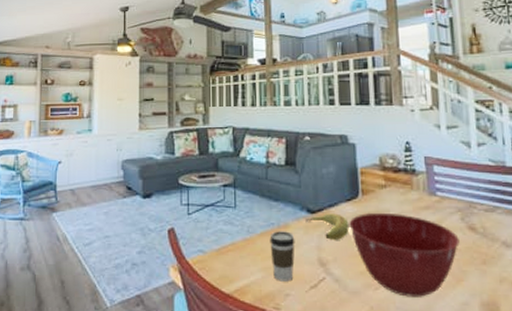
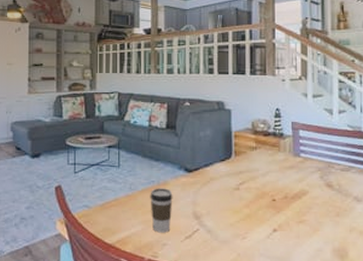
banana: present [305,213,349,240] -> none [183,172,222,196]
mixing bowl: present [349,212,460,297] -> none [222,171,318,245]

